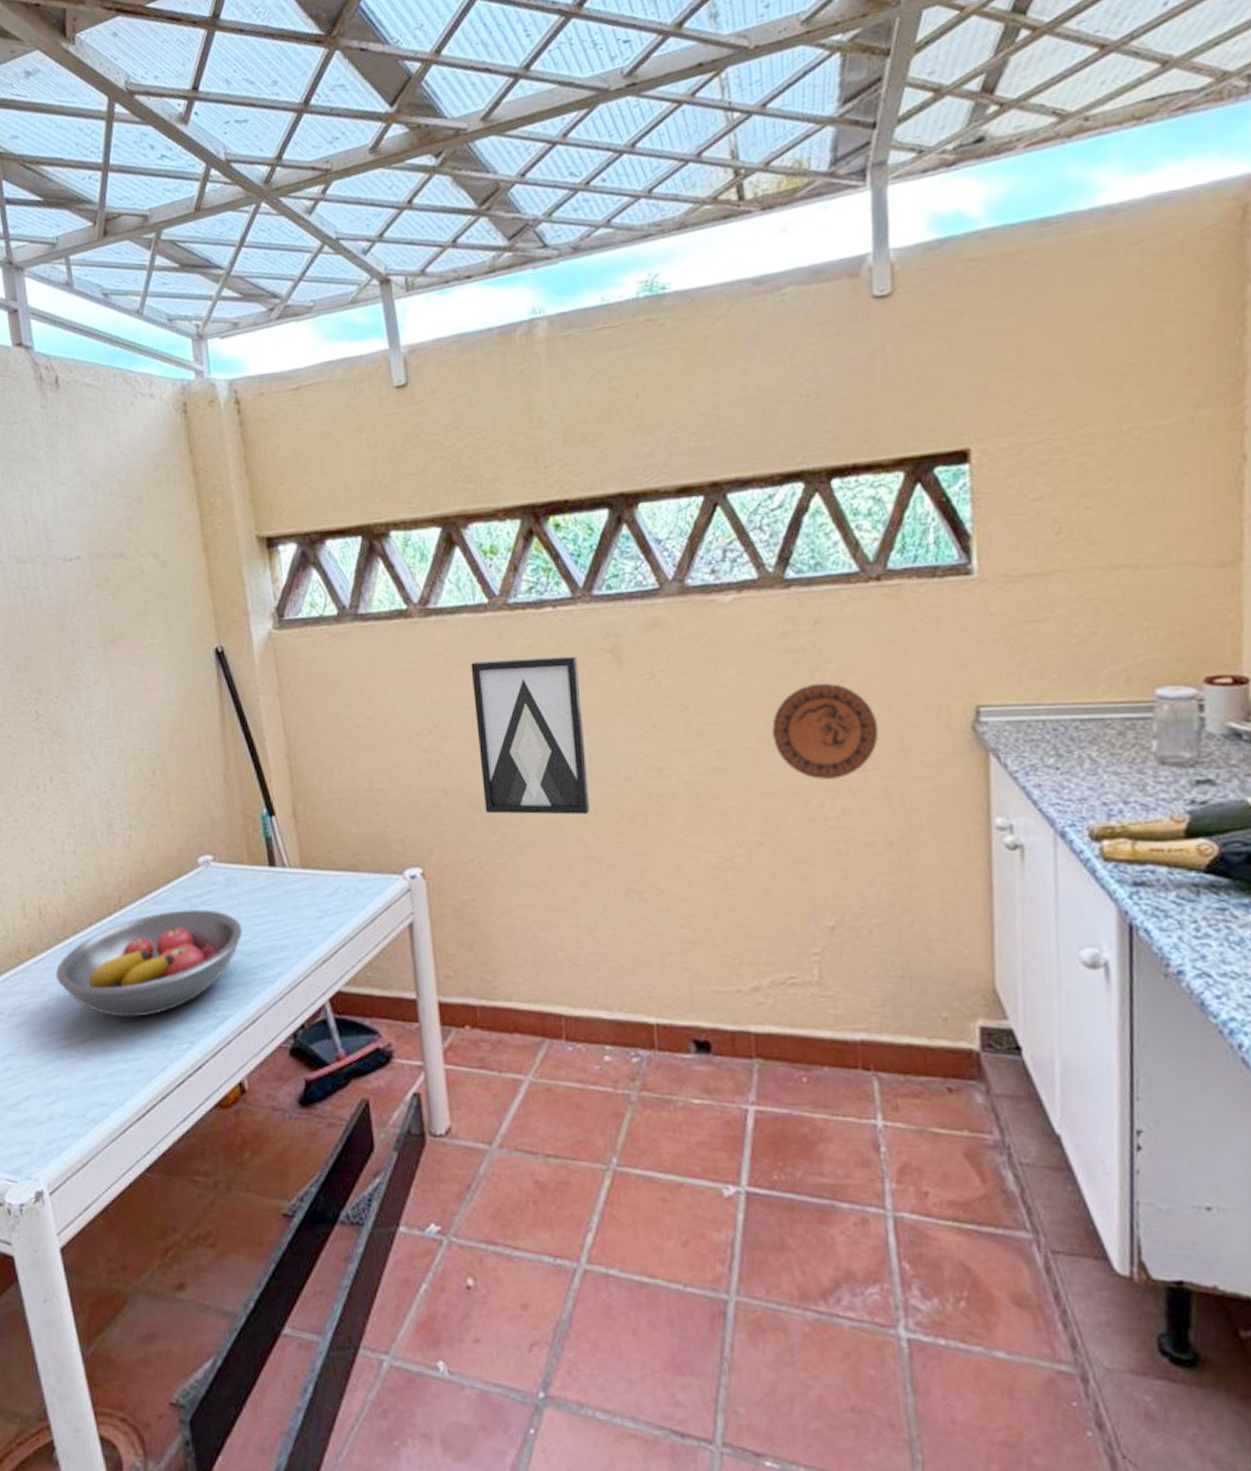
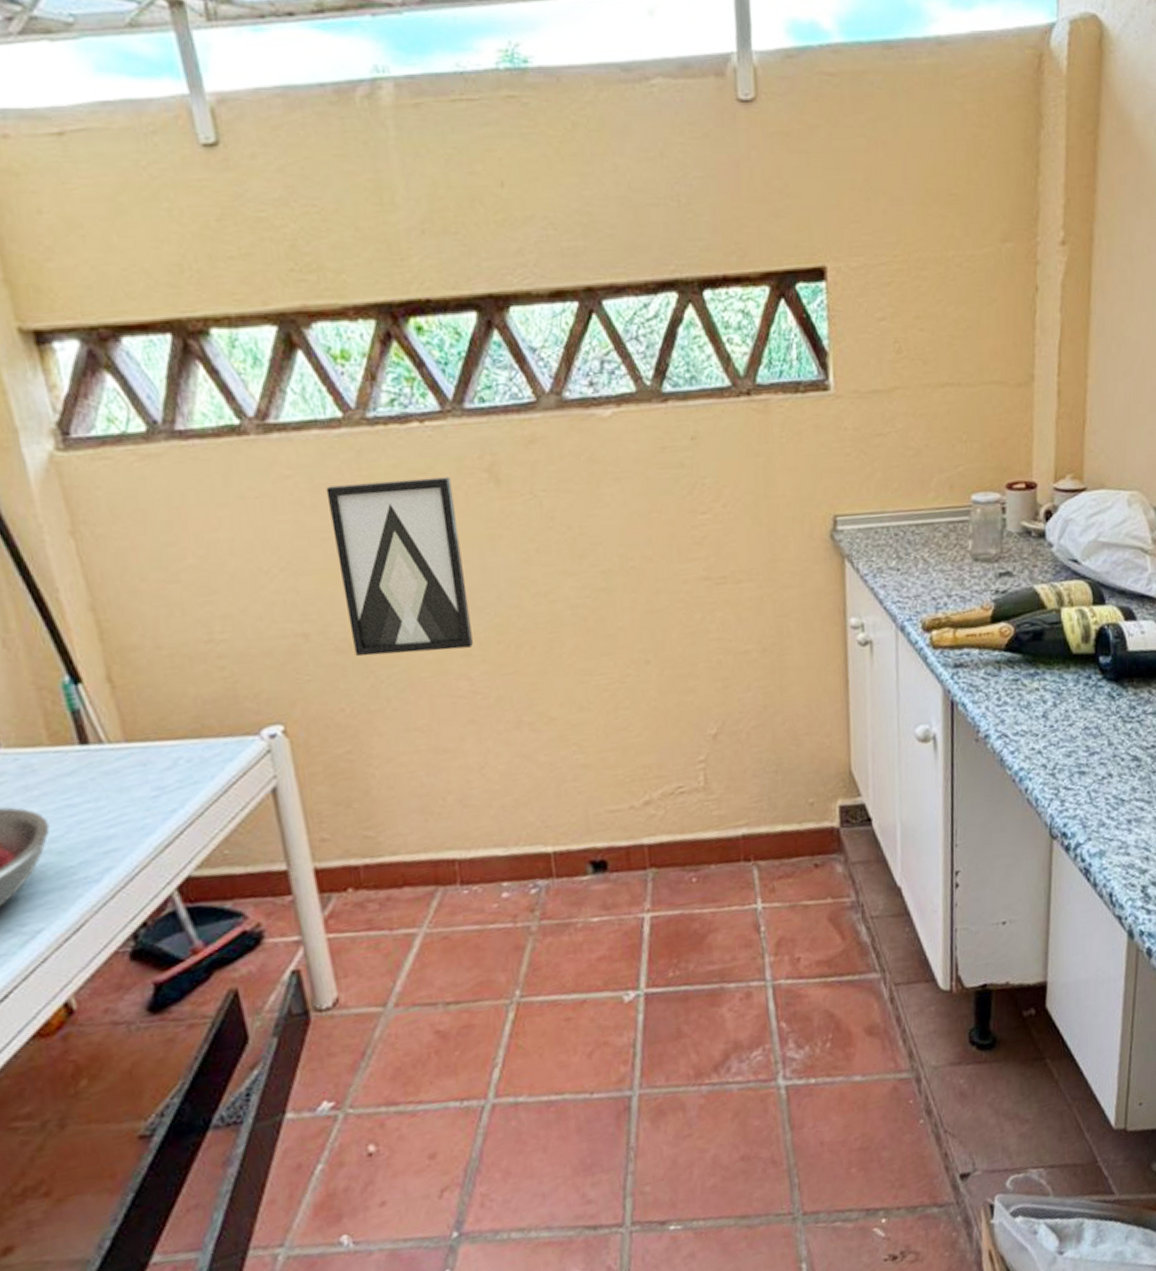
decorative plate: present [772,683,879,781] -> none [654,498,752,594]

